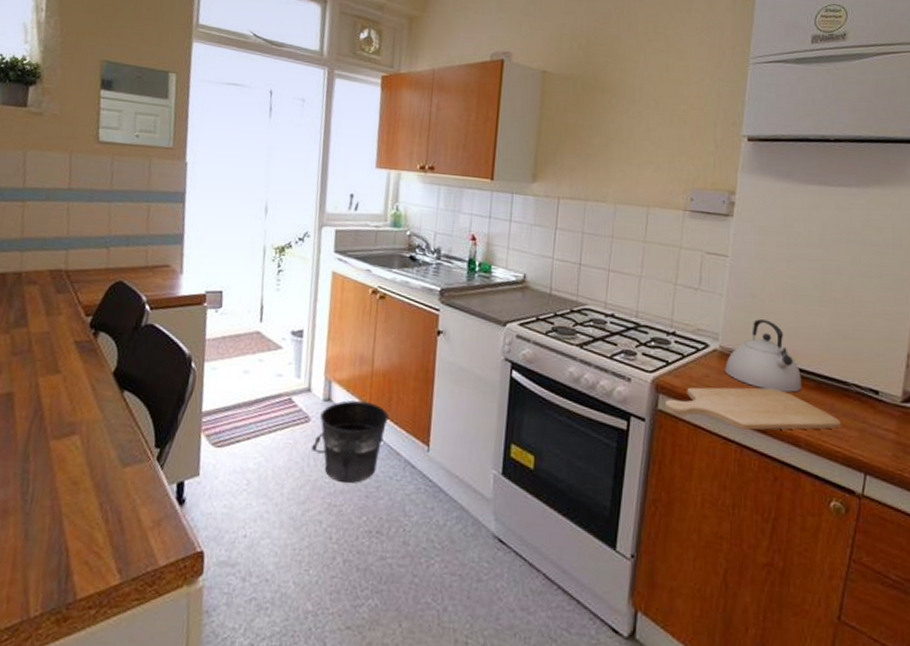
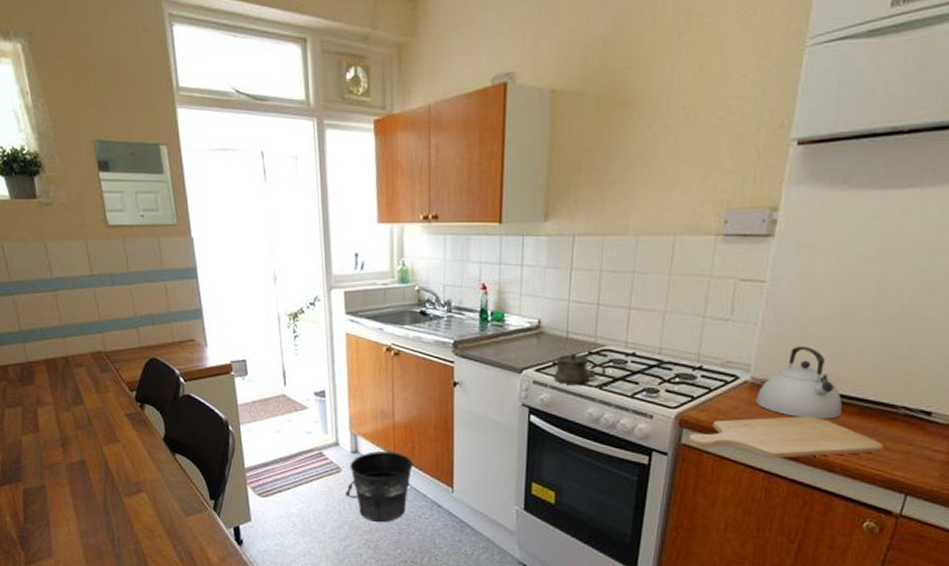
cooking pot: none [537,310,587,344] -> present [554,353,607,386]

